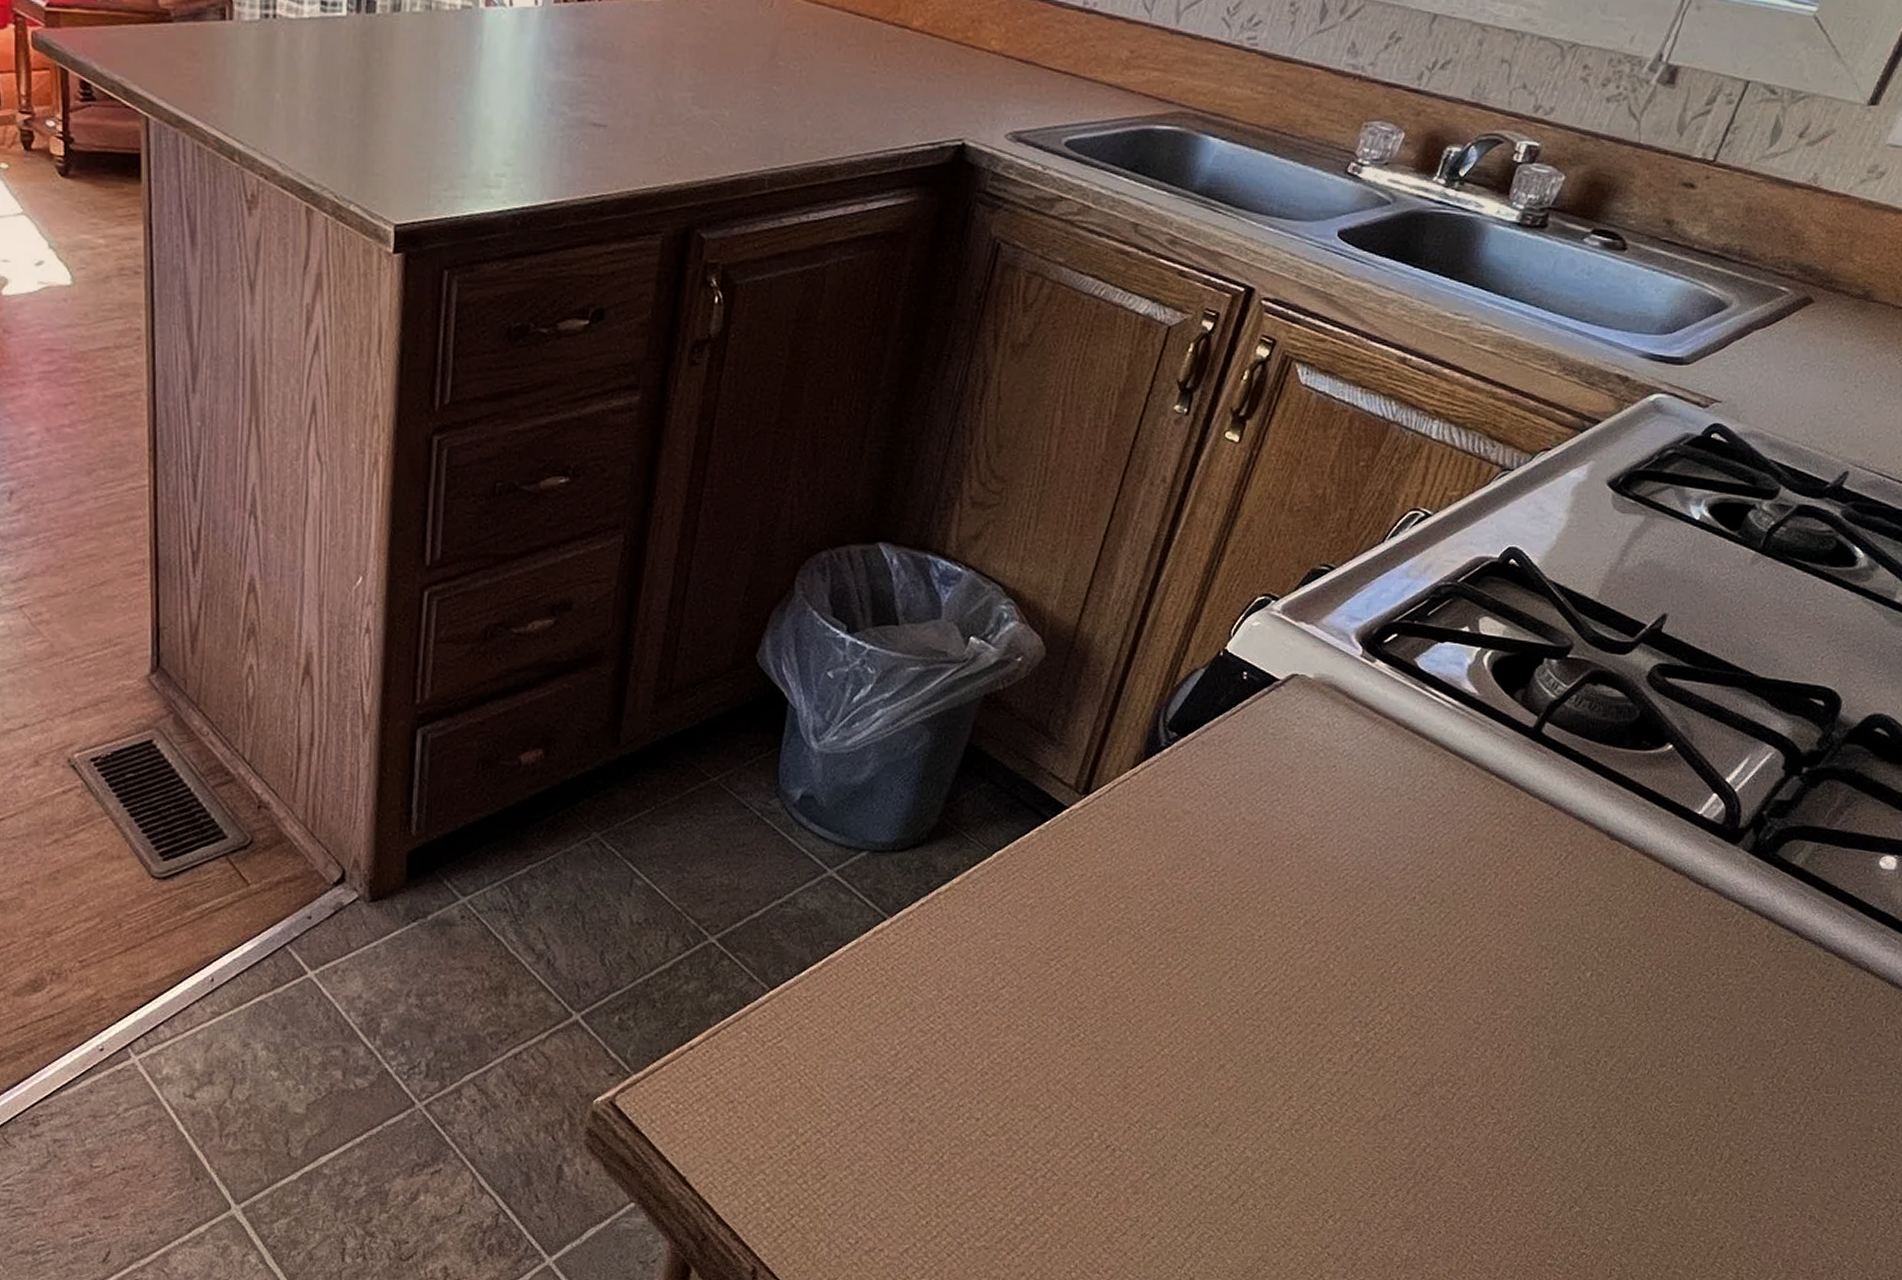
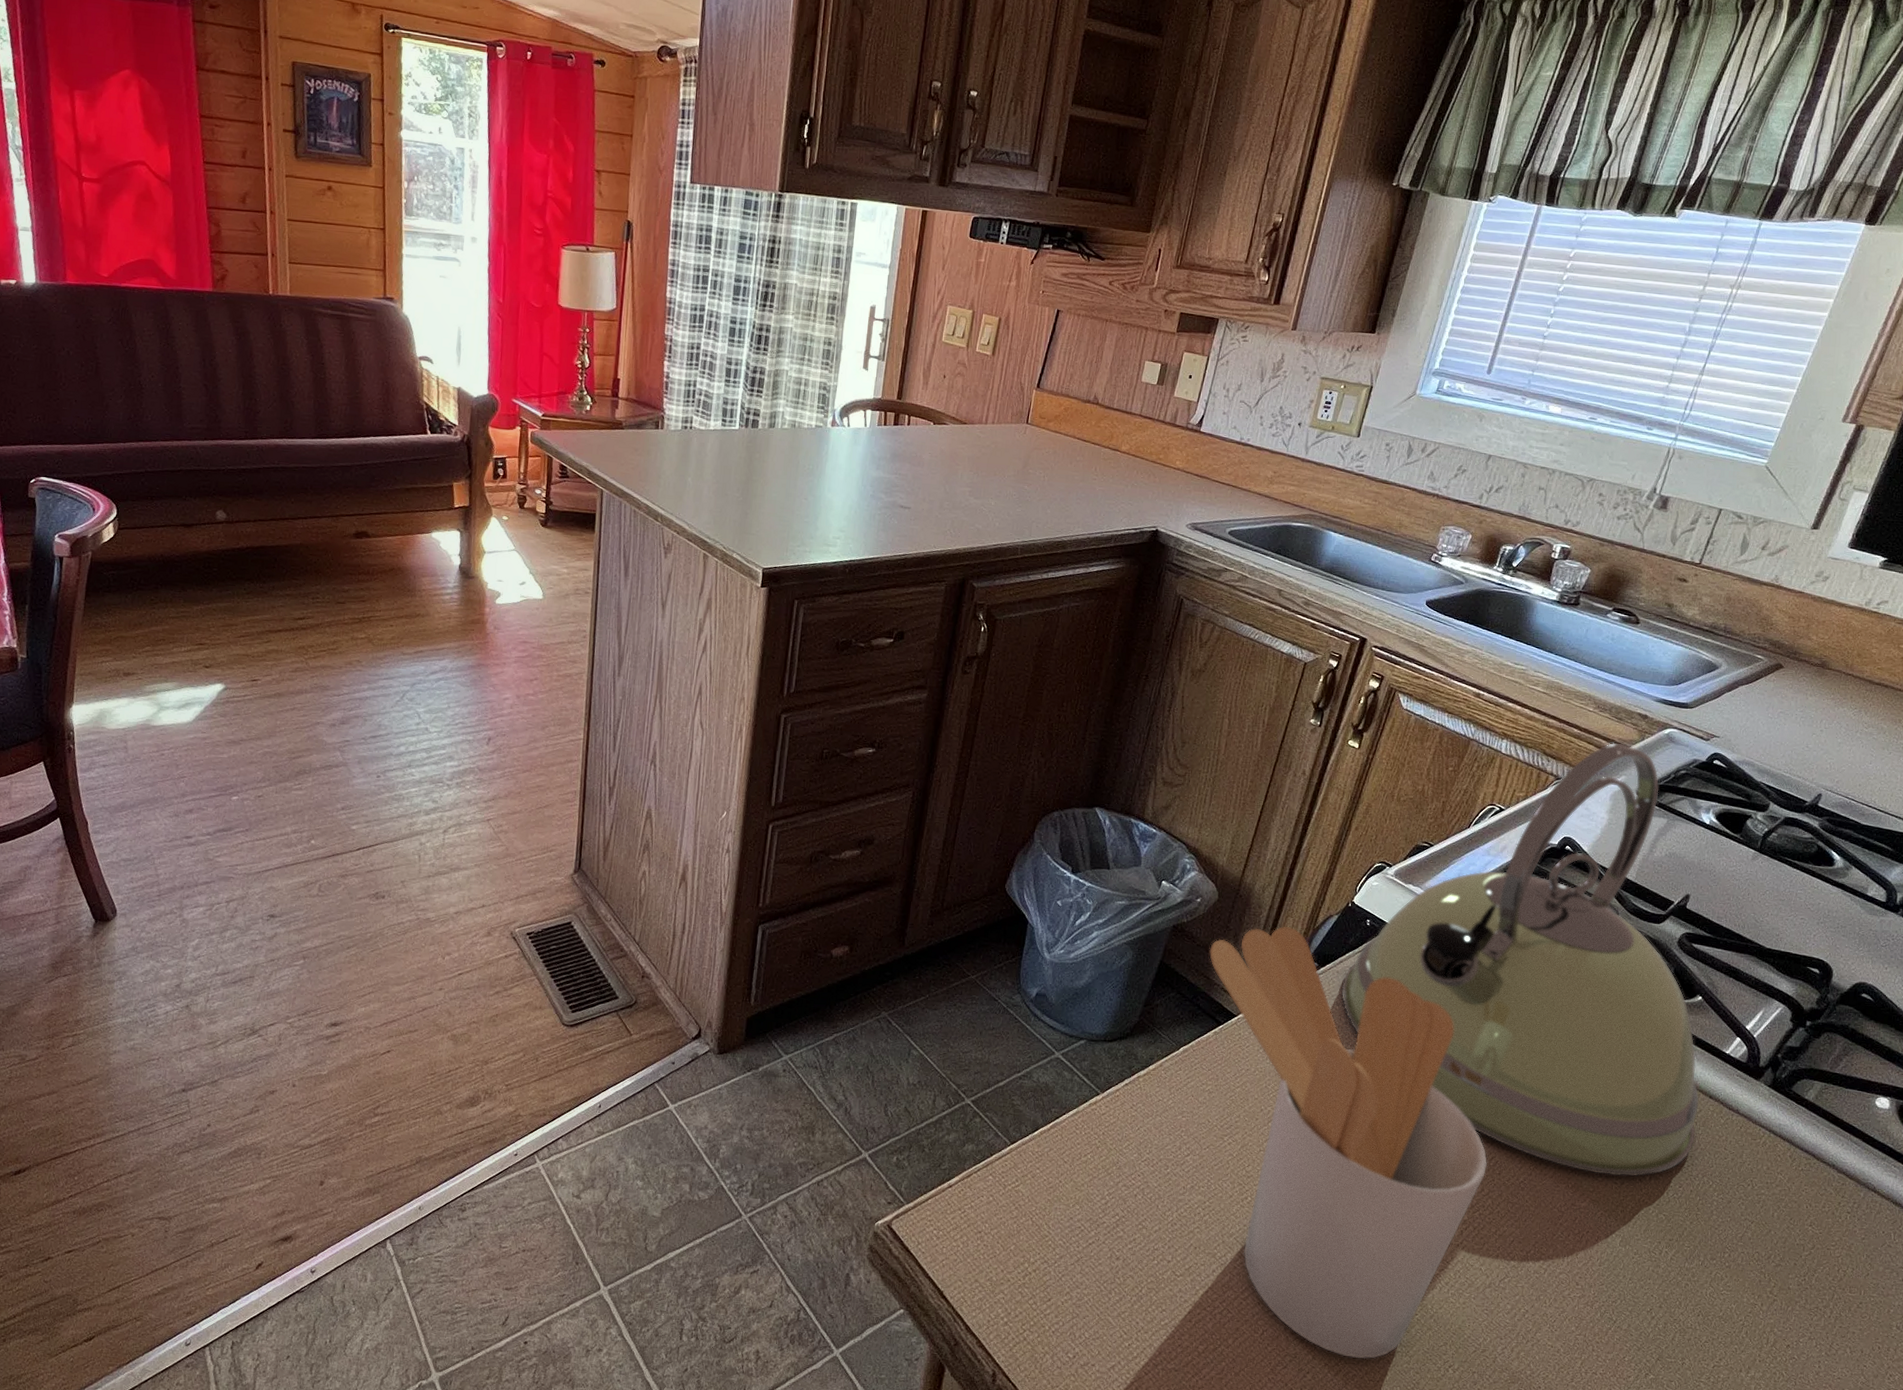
utensil holder: none [1033,686,1389,1217] -> present [1209,926,1488,1360]
kettle: none [1207,416,1661,974] -> present [1341,742,1700,1177]

